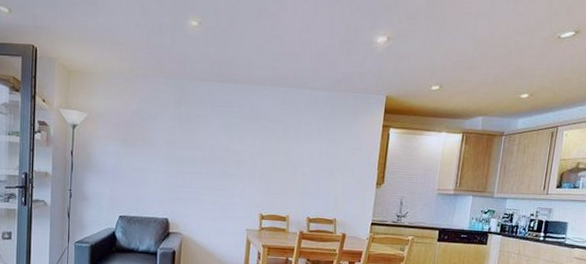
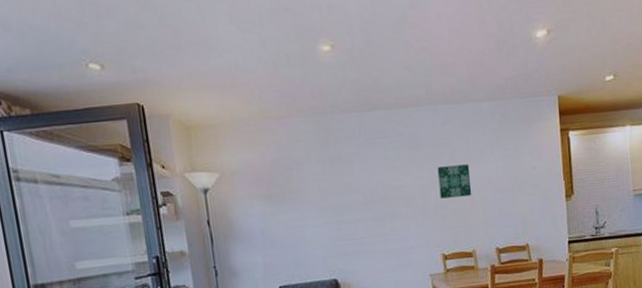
wall art: none [267,140,297,169] -> present [437,164,472,199]

